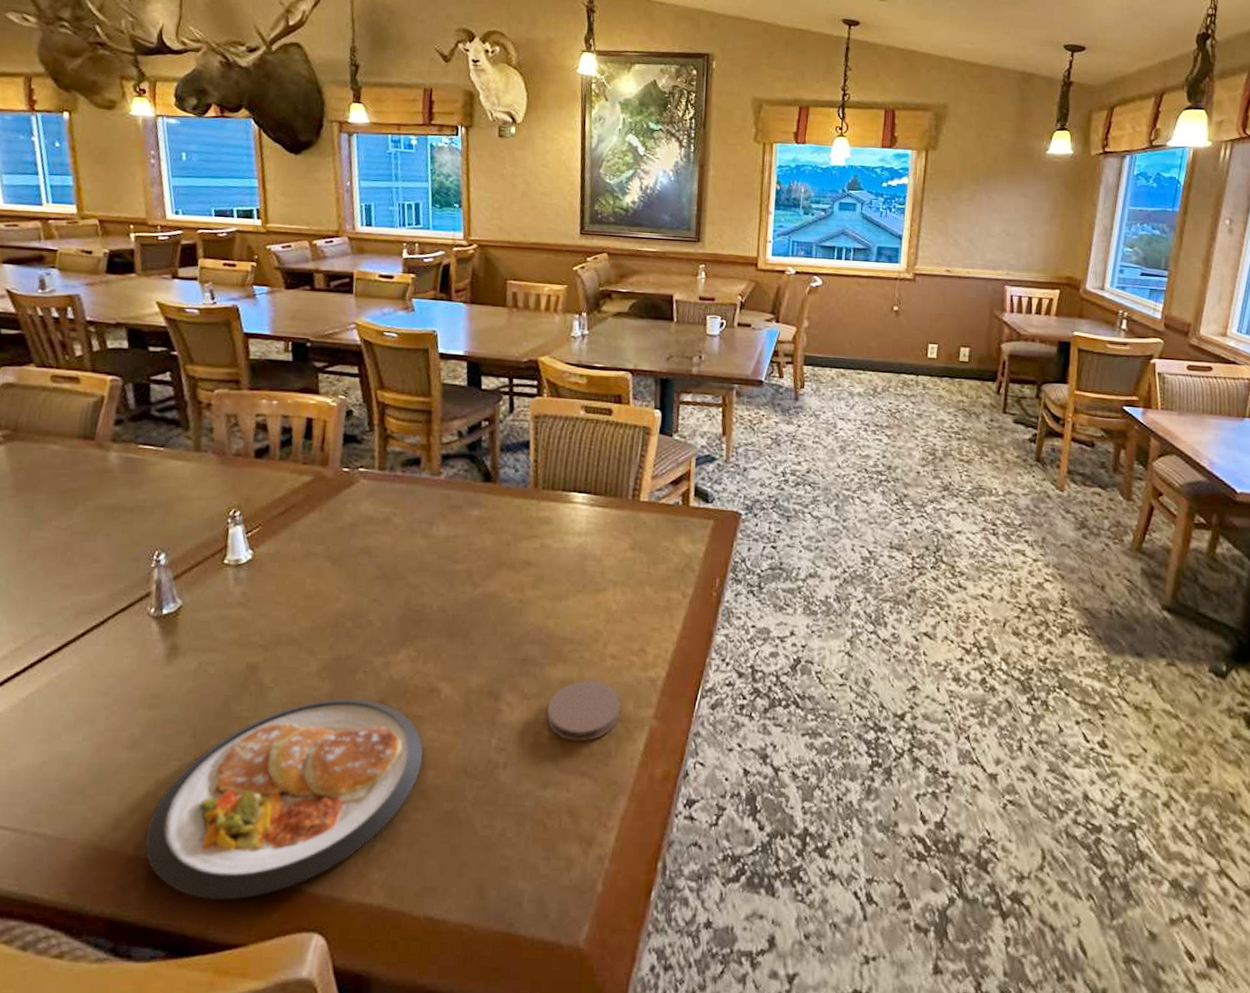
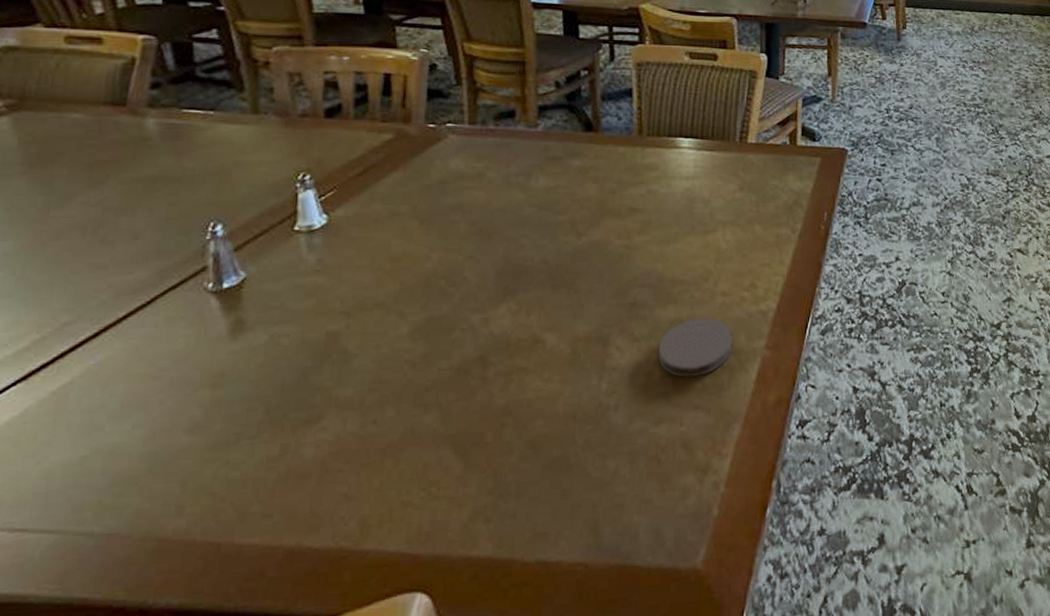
dish: present [145,698,424,901] -> none [216,357,530,576]

